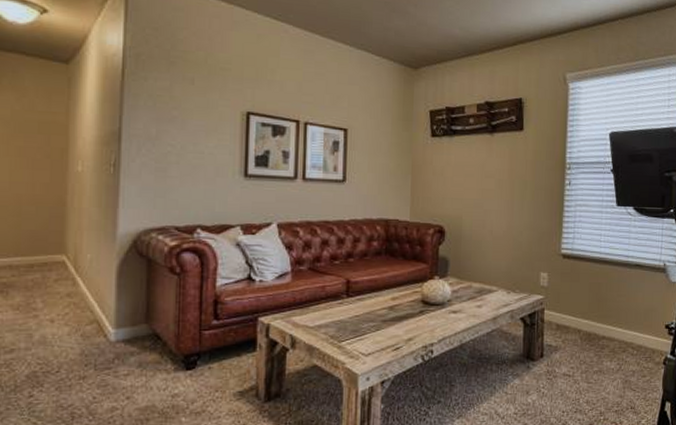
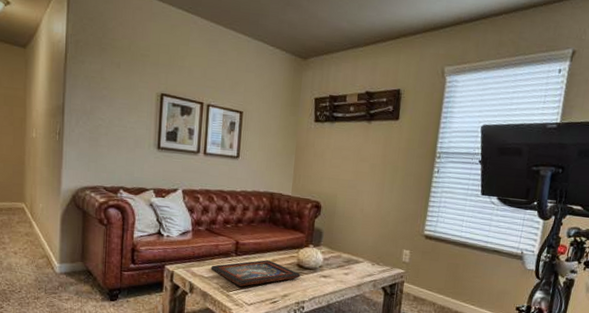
decorative tray: none [316,299,426,334] -> present [210,260,300,287]

